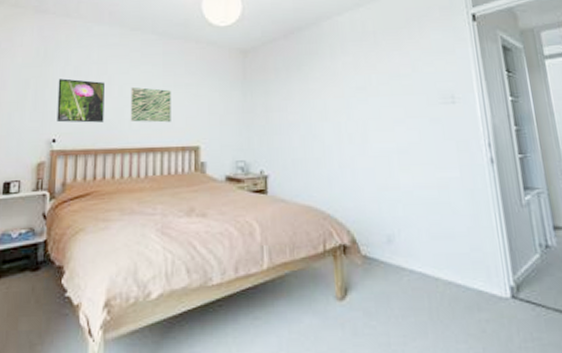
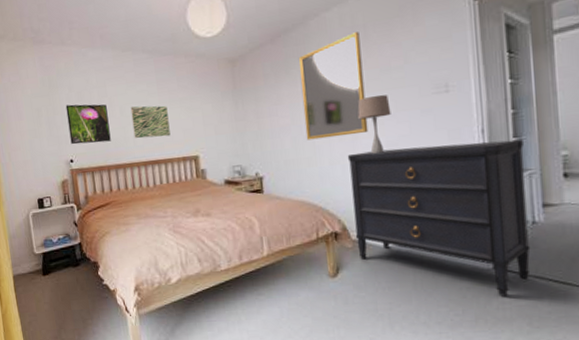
home mirror: none [310,38,379,140] -> present [298,32,369,141]
dresser: none [357,156,549,332] -> present [347,140,531,296]
table lamp: none [368,100,401,160] -> present [357,95,391,154]

